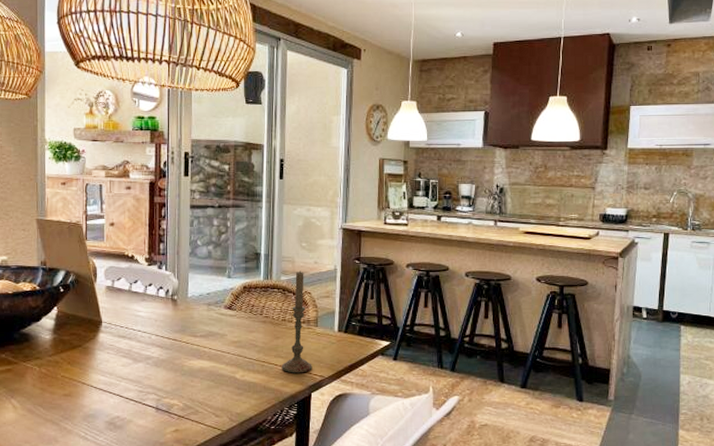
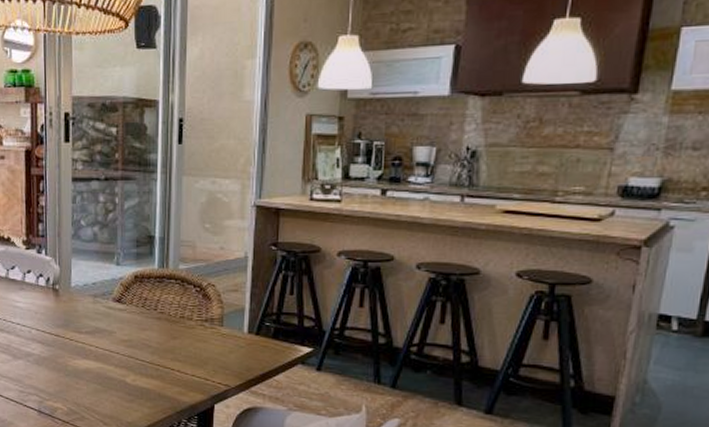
candle: present [281,270,312,373] -> none [179,258,216,381]

